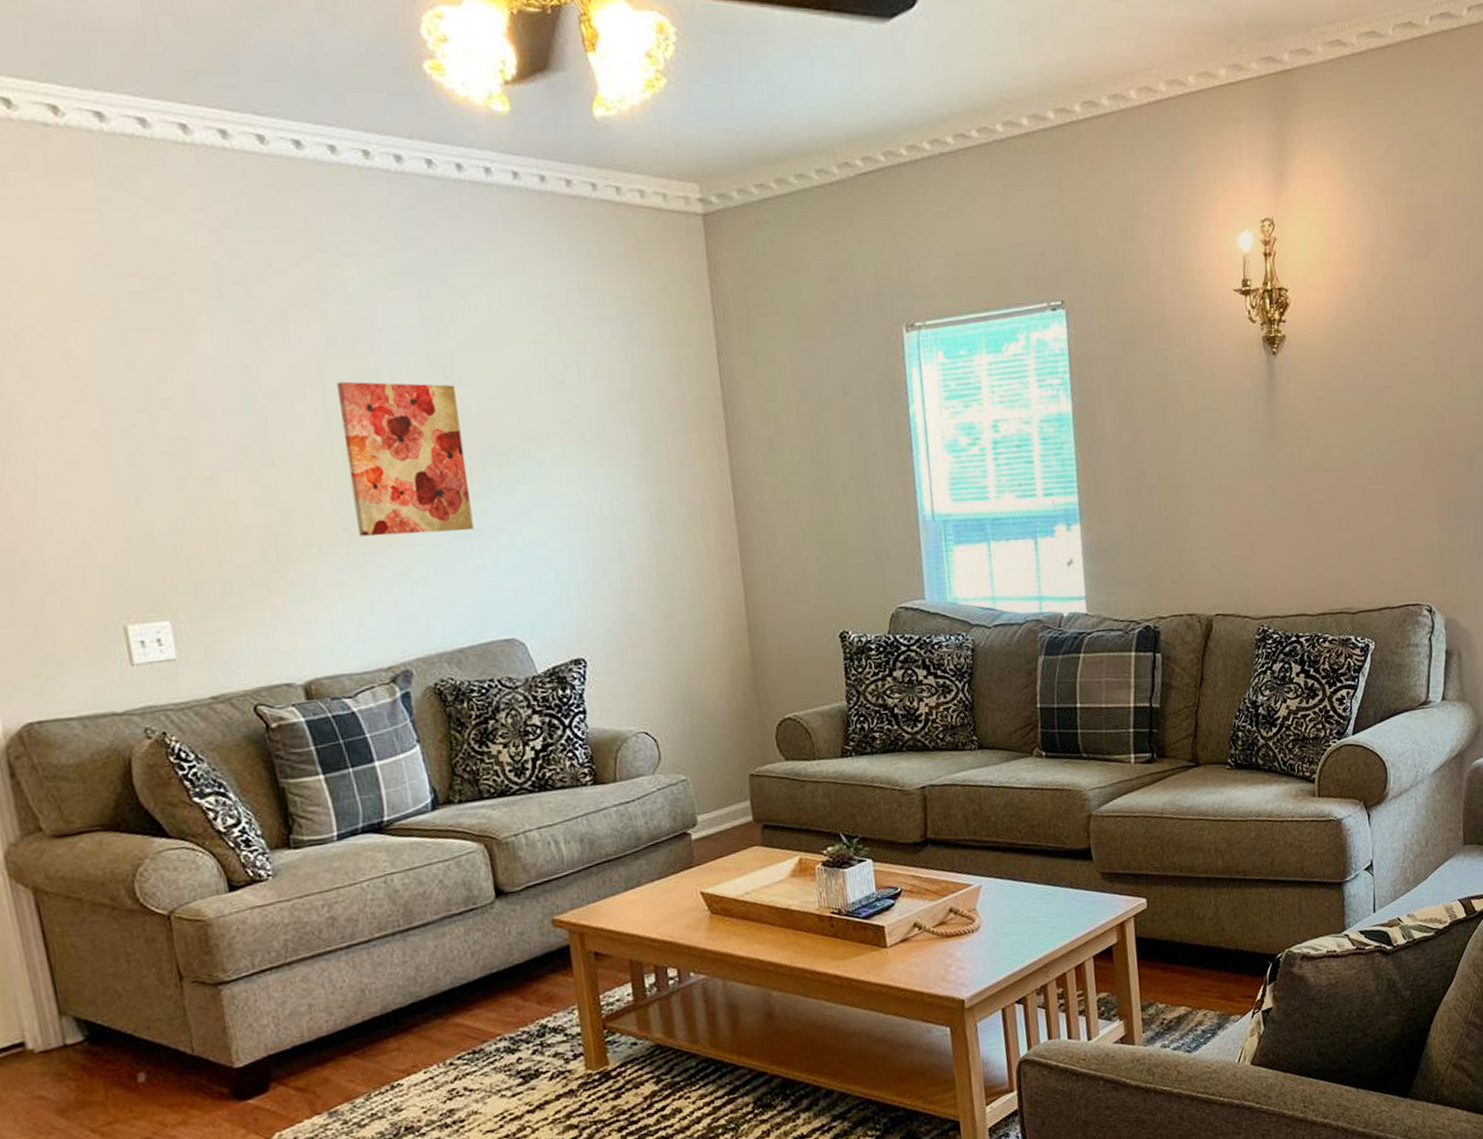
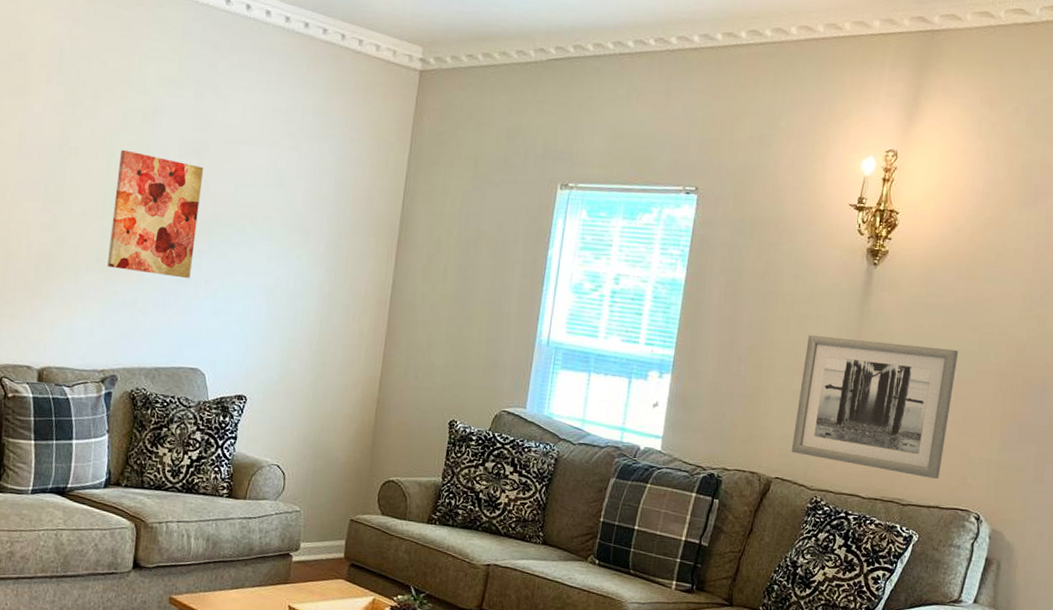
wall art: none [1219,432,1384,584] -> present [791,334,959,479]

